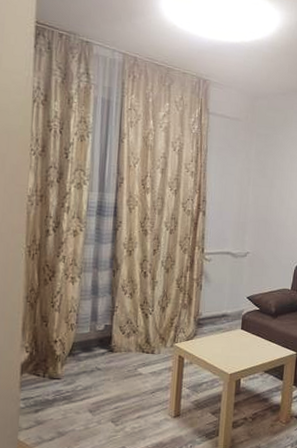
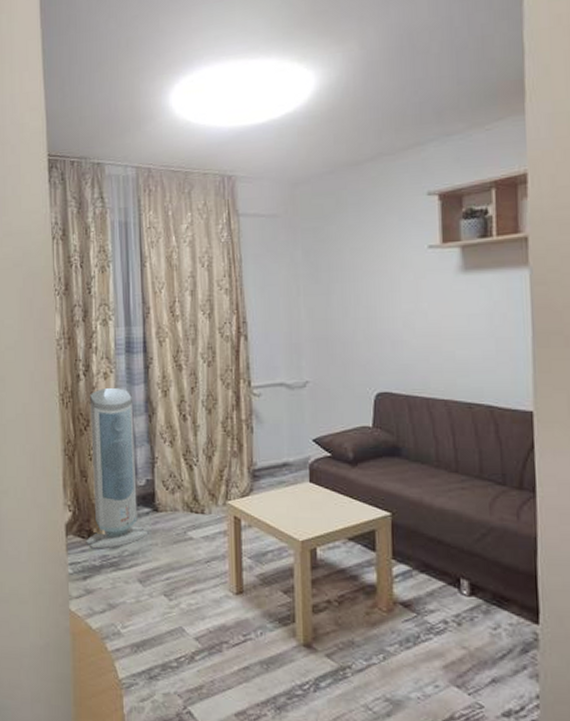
air purifier: none [40,244,102,385] -> present [86,388,147,549]

